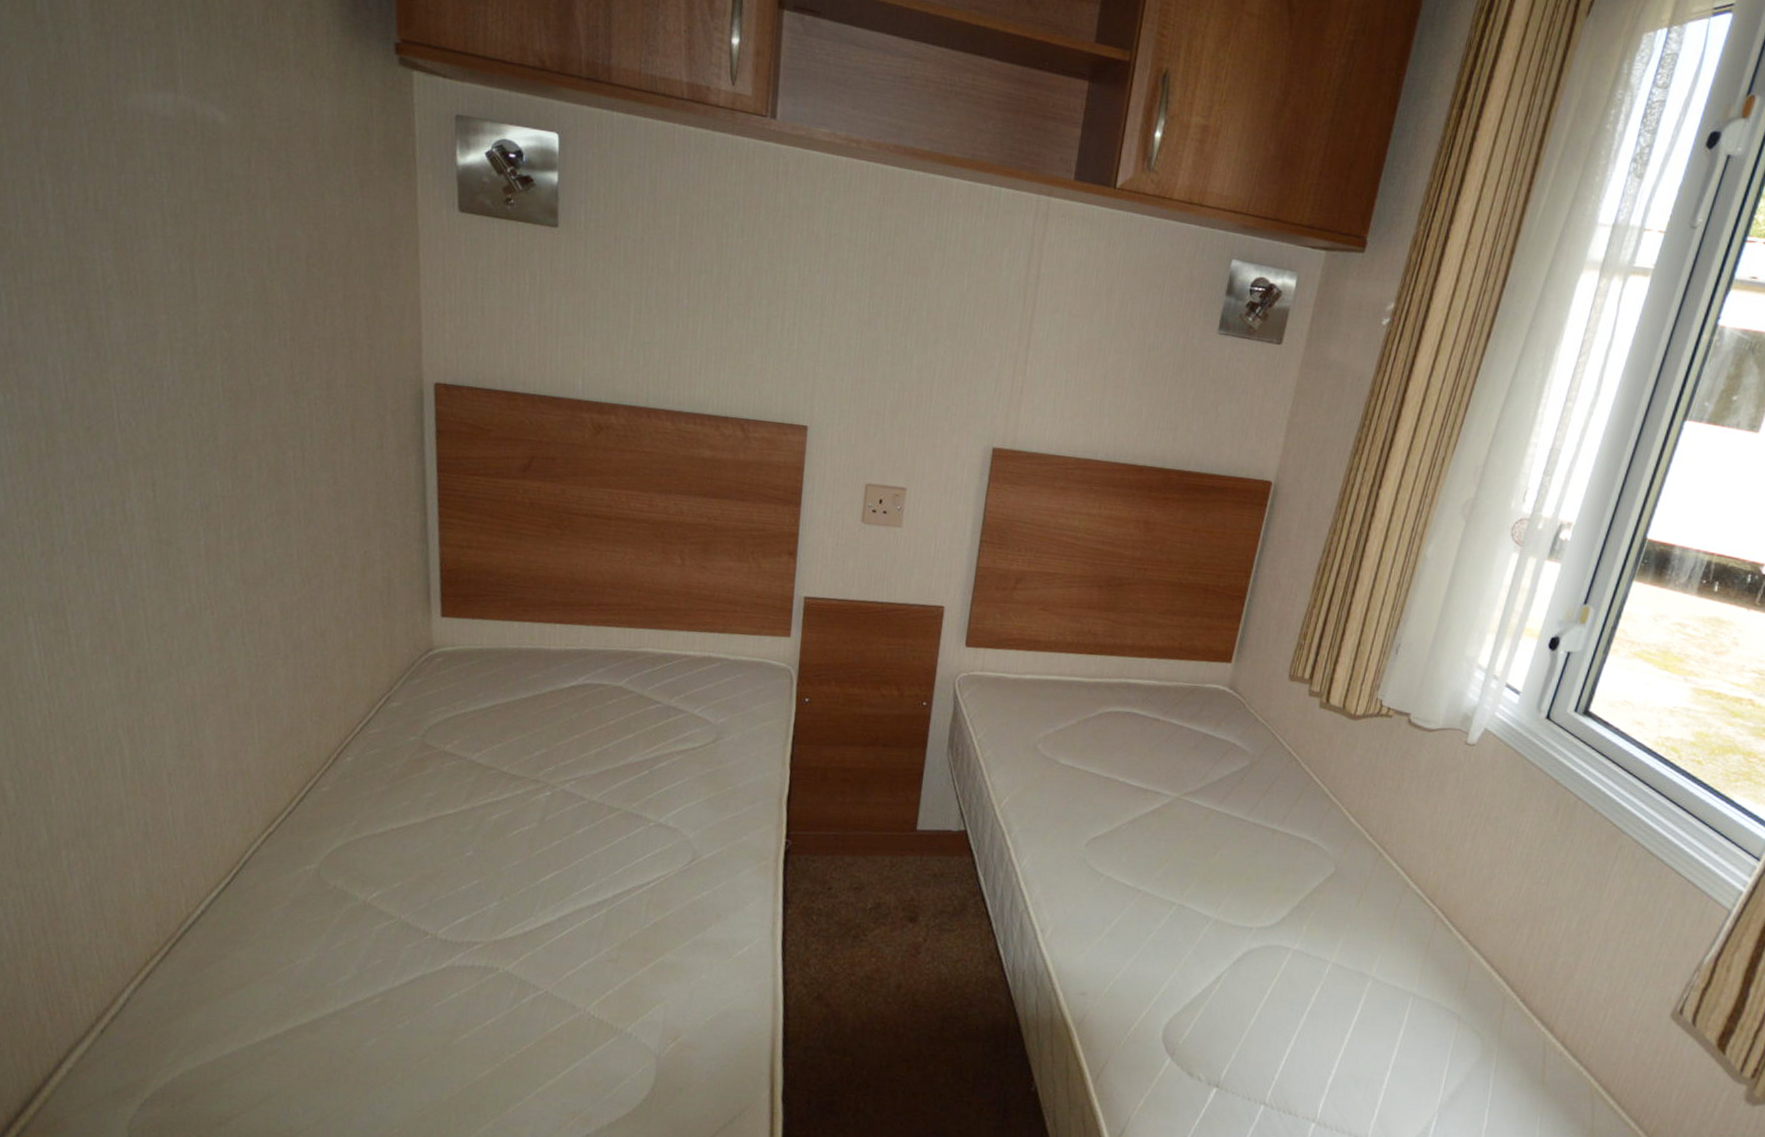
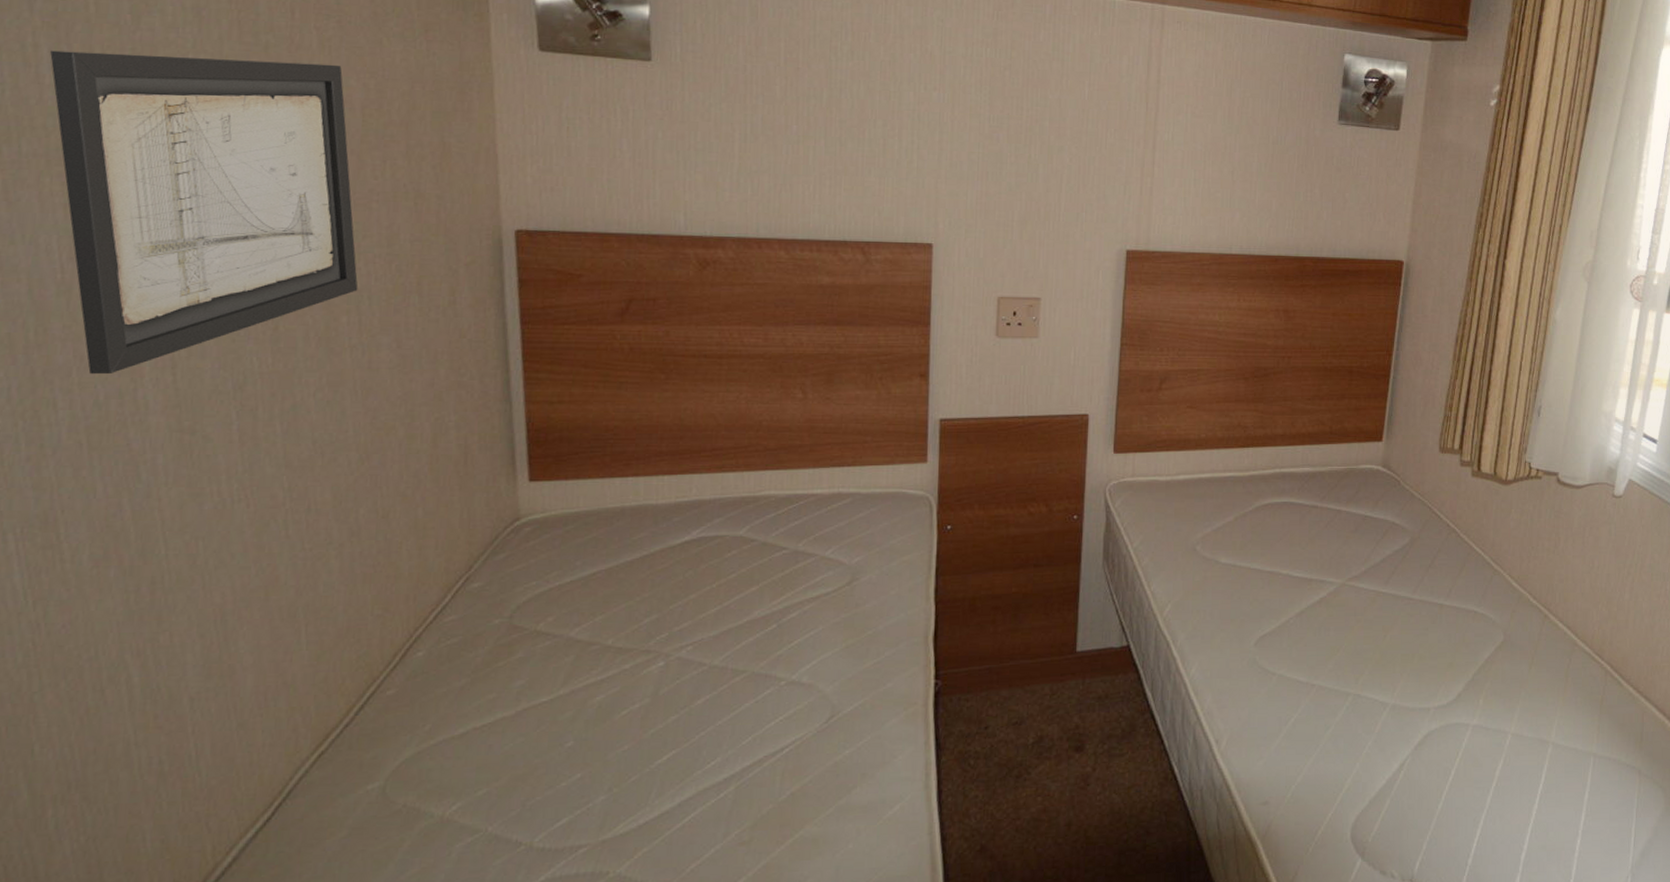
wall art: none [53,188,302,486] -> present [50,50,358,375]

